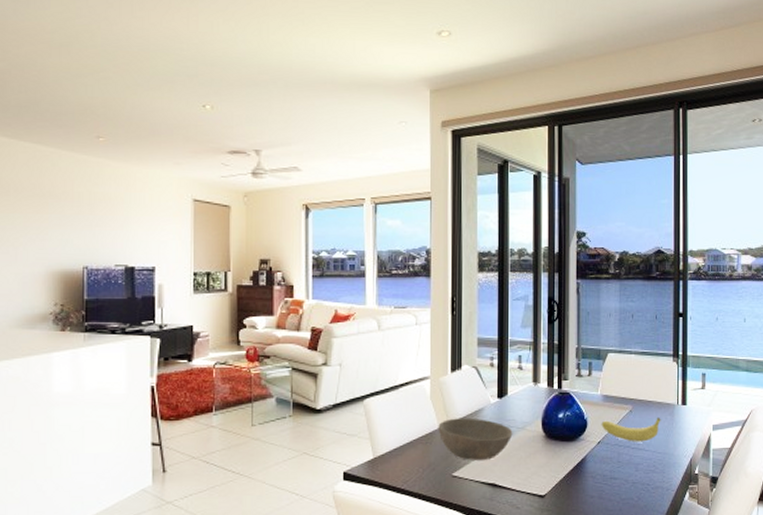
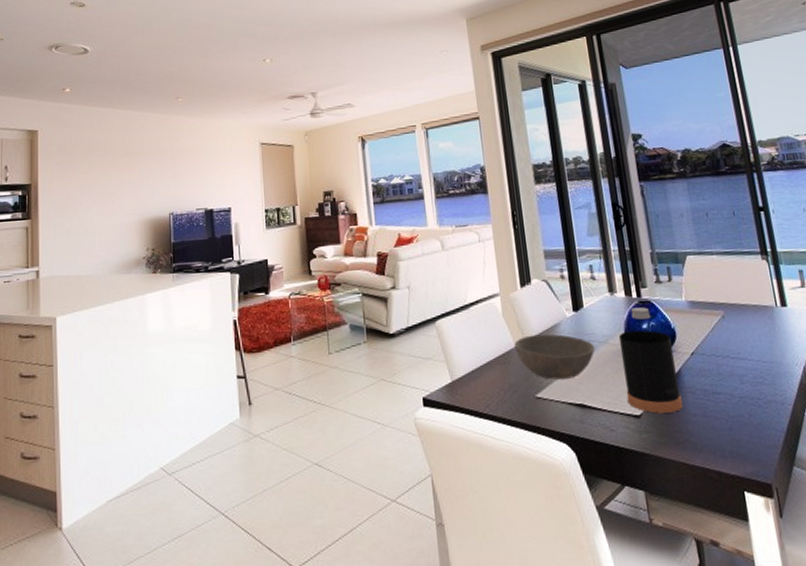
bottle: none [535,398,583,494] -> present [619,307,683,414]
fruit: present [601,416,661,442] -> none [691,321,760,351]

